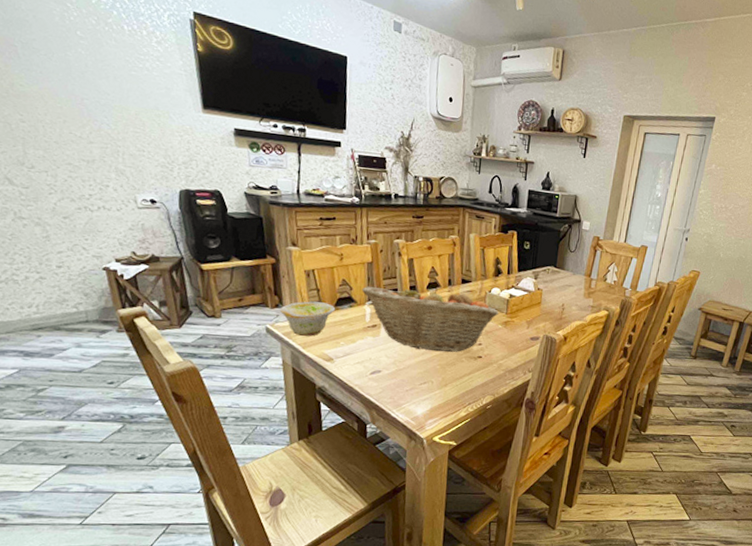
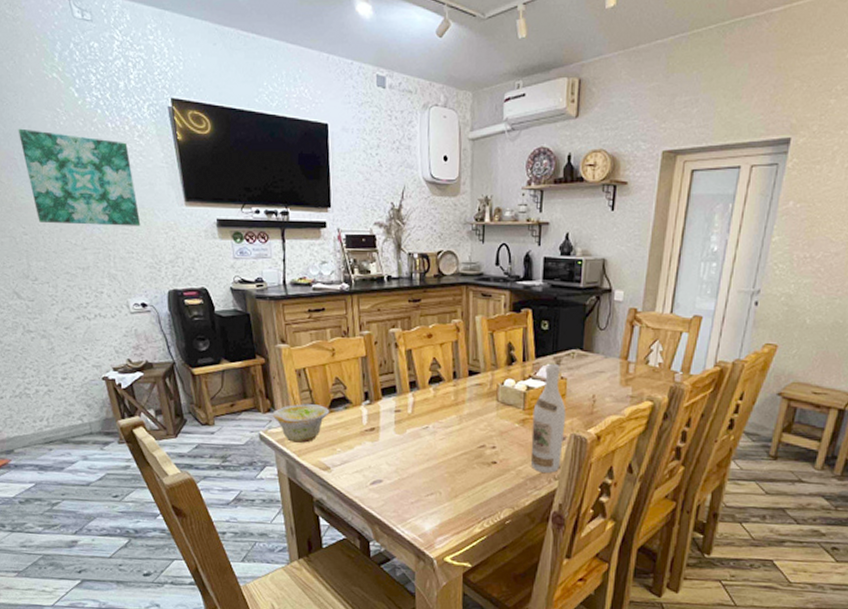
wall art: none [20,16,154,127] -> present [18,128,141,227]
fruit basket: present [361,286,499,352] -> none [356,380,514,457]
wine bottle: none [510,276,541,366] -> present [530,363,566,473]

